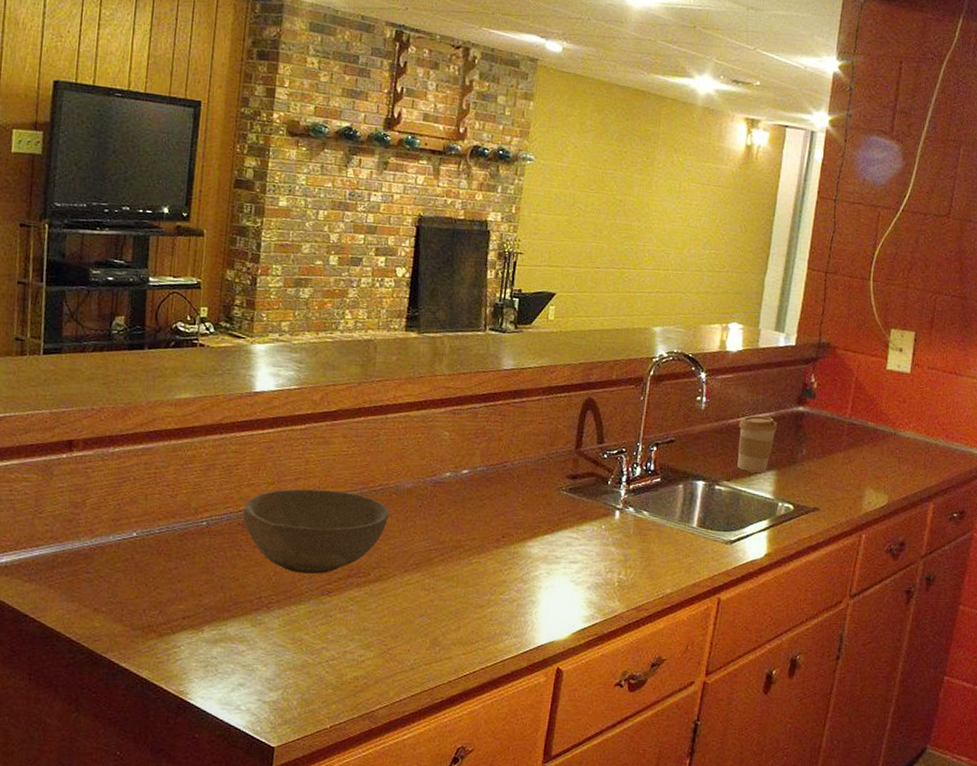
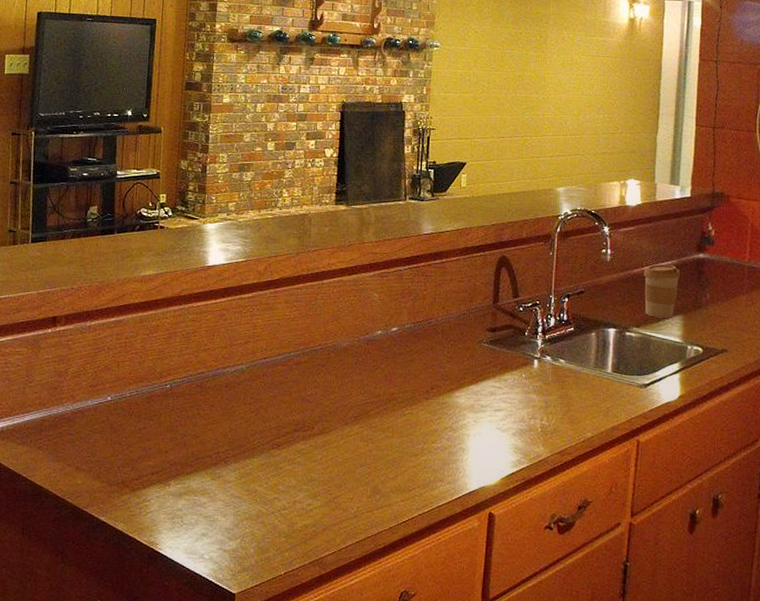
bowl: present [242,489,390,574] -> none [200,351,329,429]

